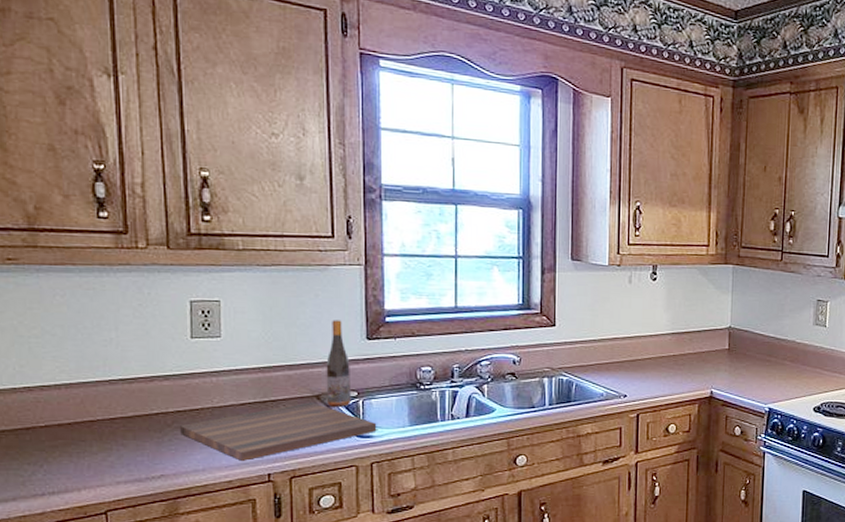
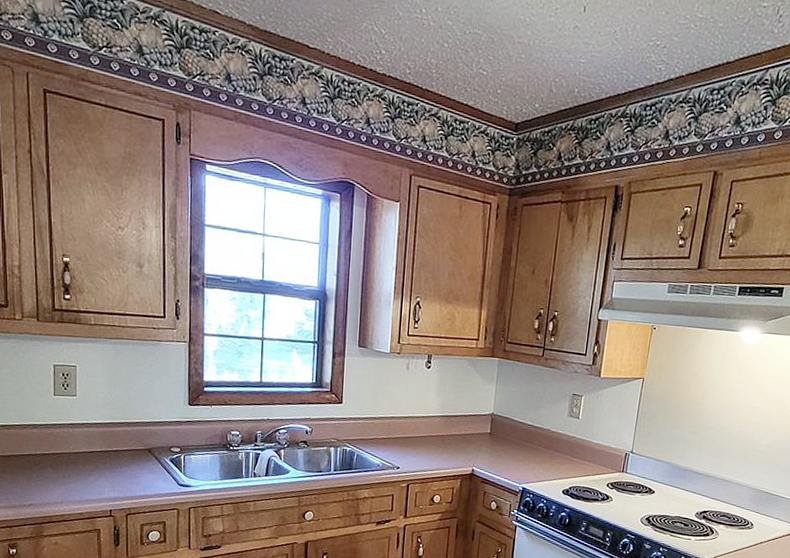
cutting board: present [180,402,377,462] -> none [45,454,195,499]
wine bottle: present [326,320,352,407] -> none [156,387,176,460]

